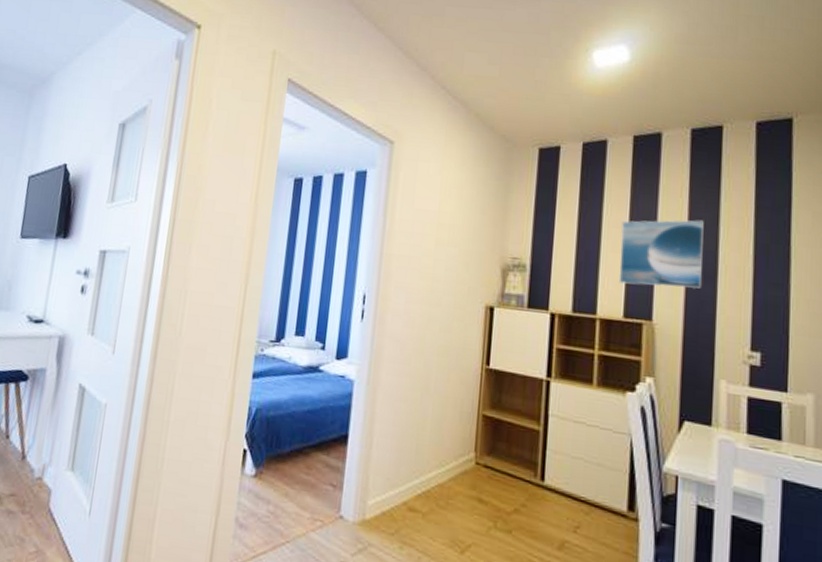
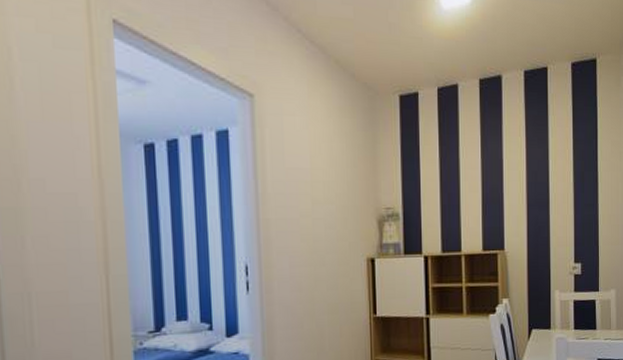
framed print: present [618,220,704,289] -> none [476,155,538,220]

